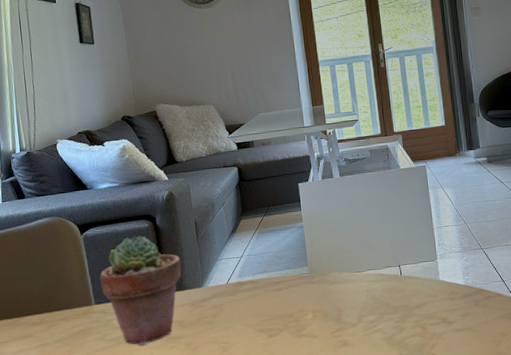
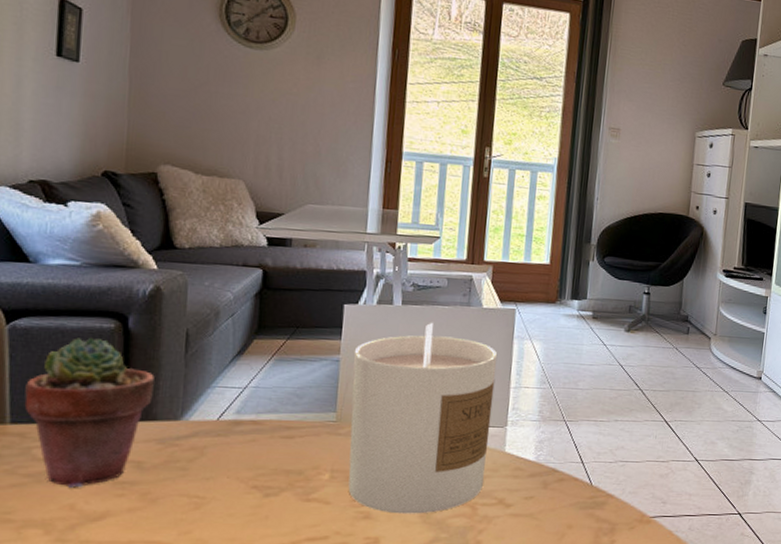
candle: none [312,186,428,339] -> present [348,322,498,514]

